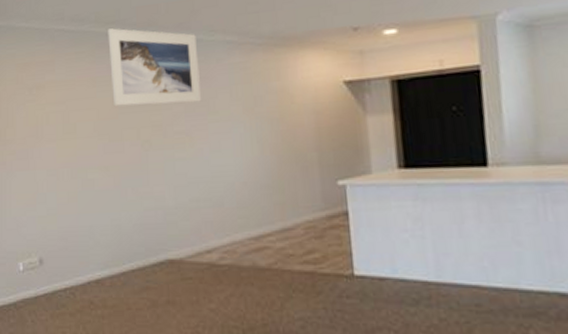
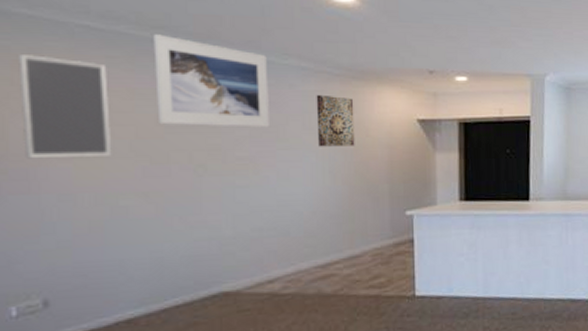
home mirror: none [21,58,82,142] -> present [18,53,112,159]
wall art: none [241,65,281,117] -> present [316,94,355,147]

